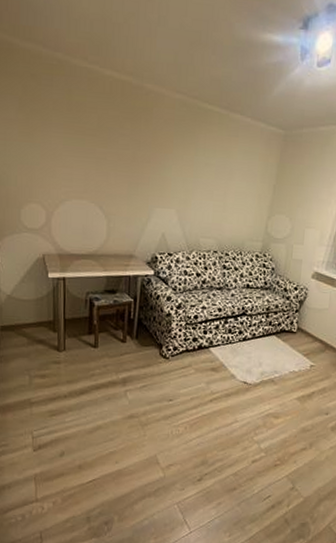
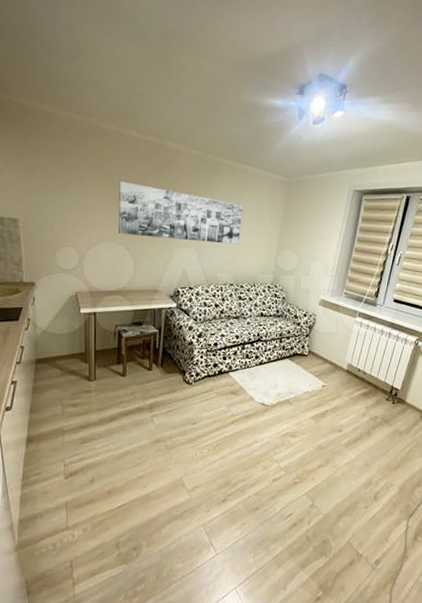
wall art: none [89,128,232,206] -> present [118,180,243,244]

